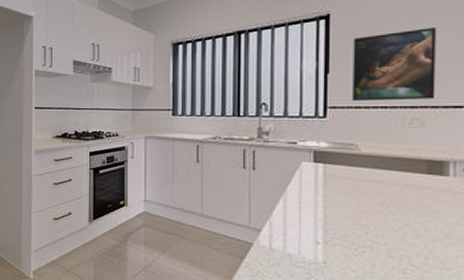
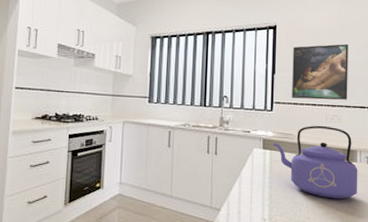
kettle: none [328,132,451,222] -> present [274,125,358,200]

